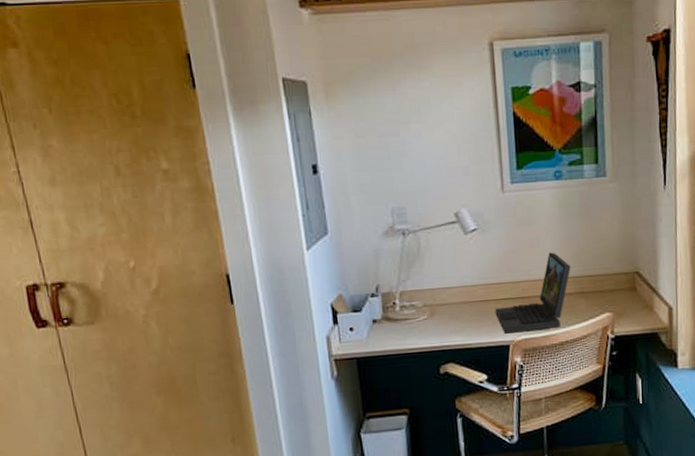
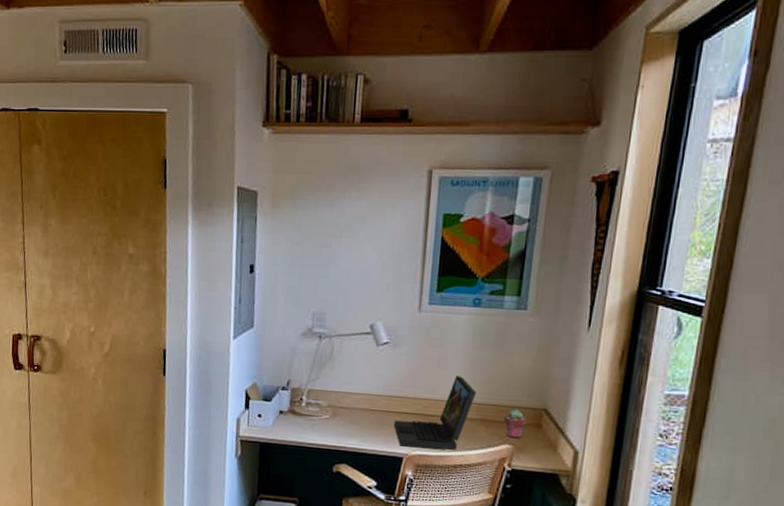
potted succulent: none [600,276,623,305] -> present [504,409,528,438]

